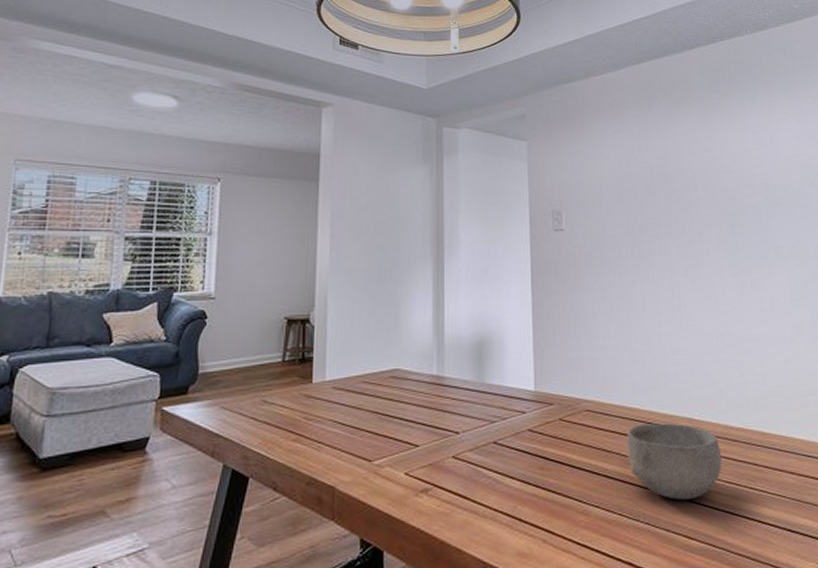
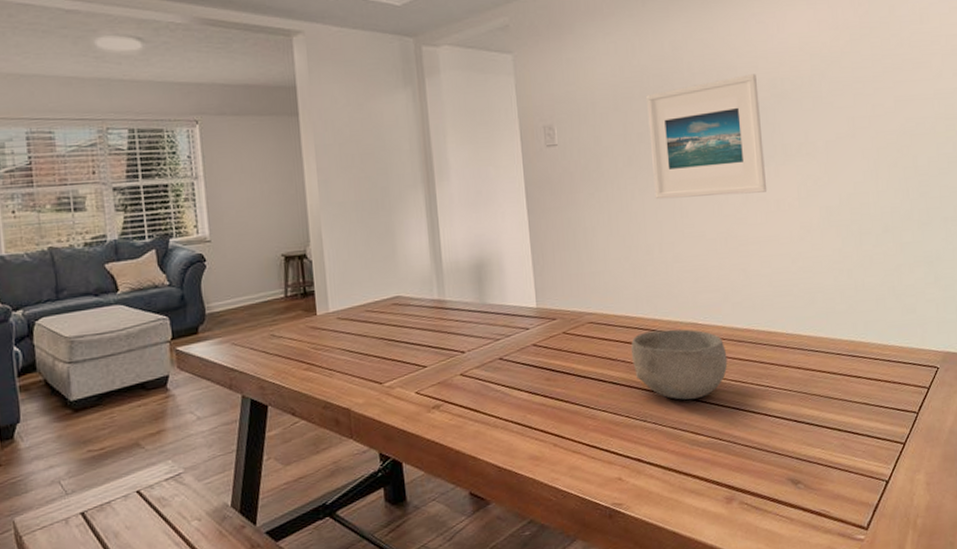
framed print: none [650,178,762,291] -> present [646,74,768,200]

